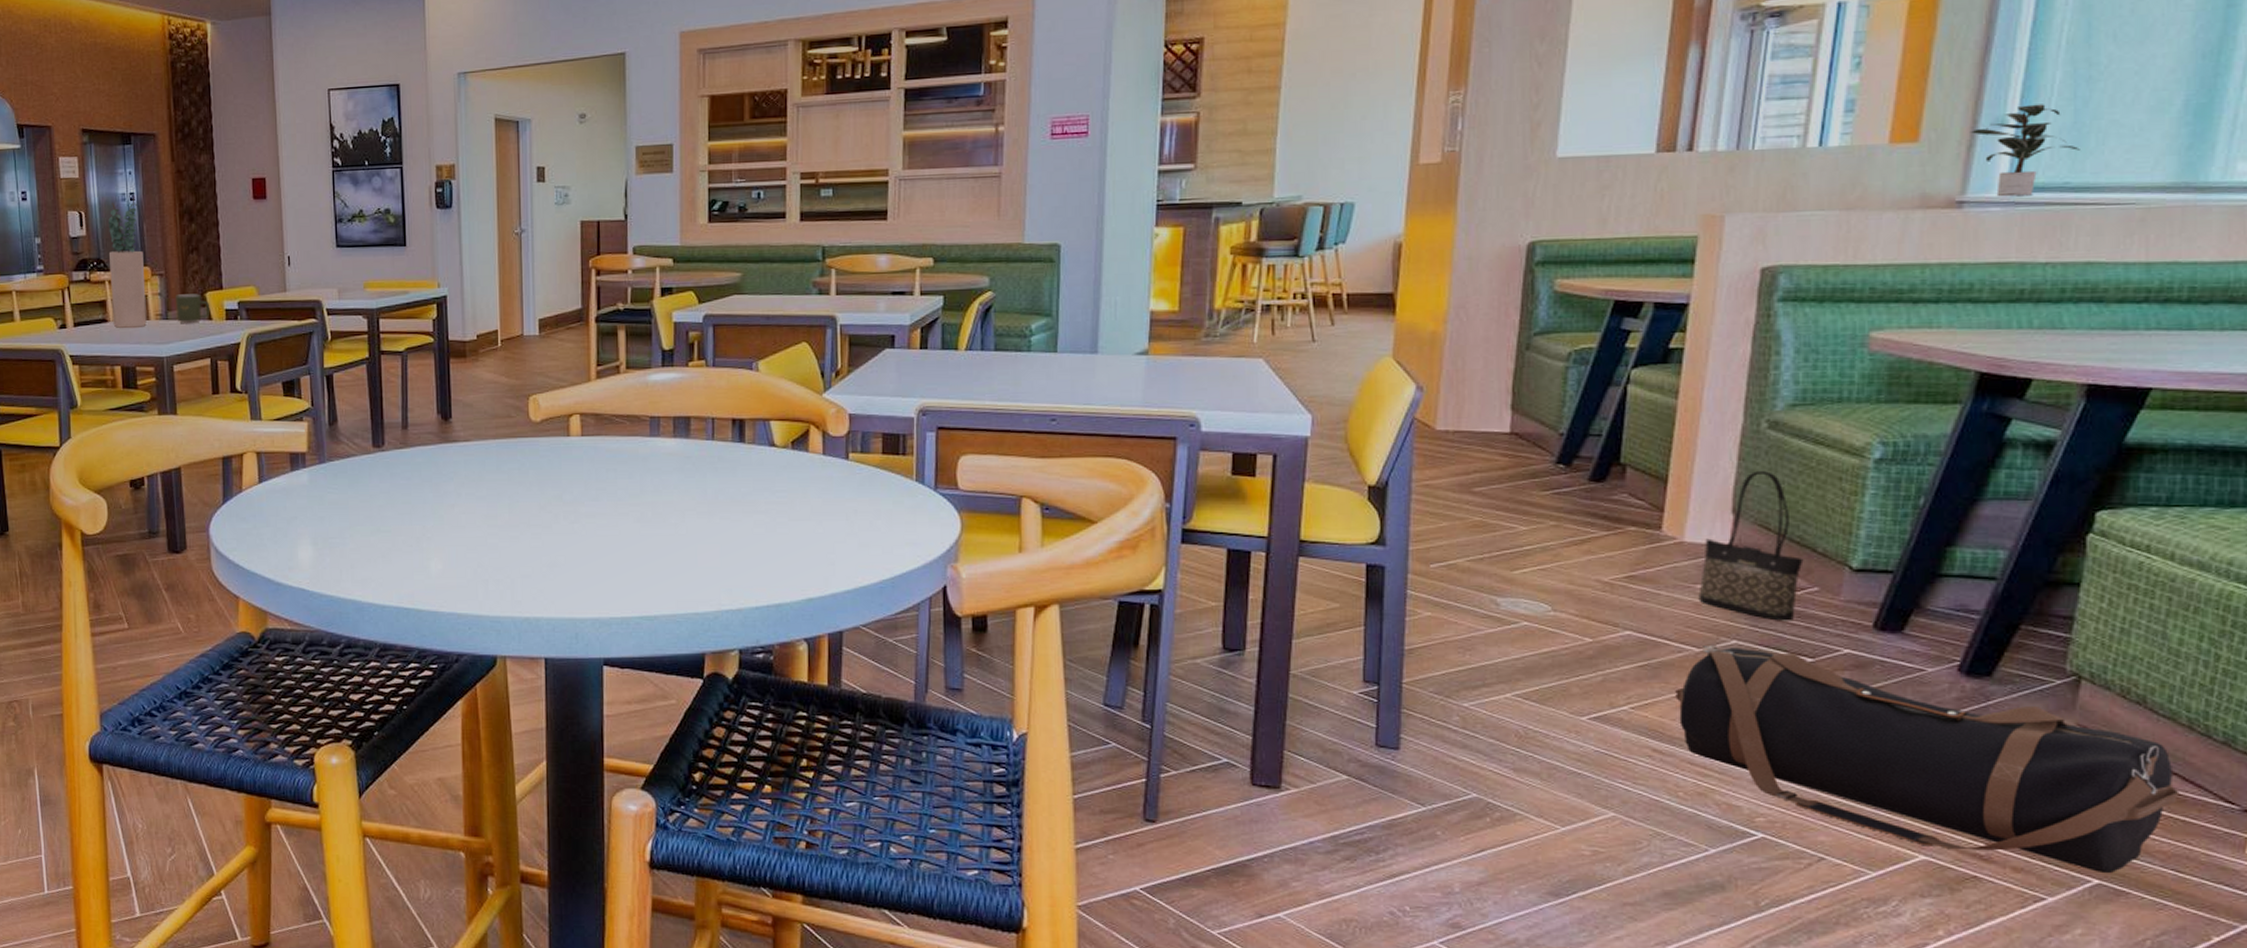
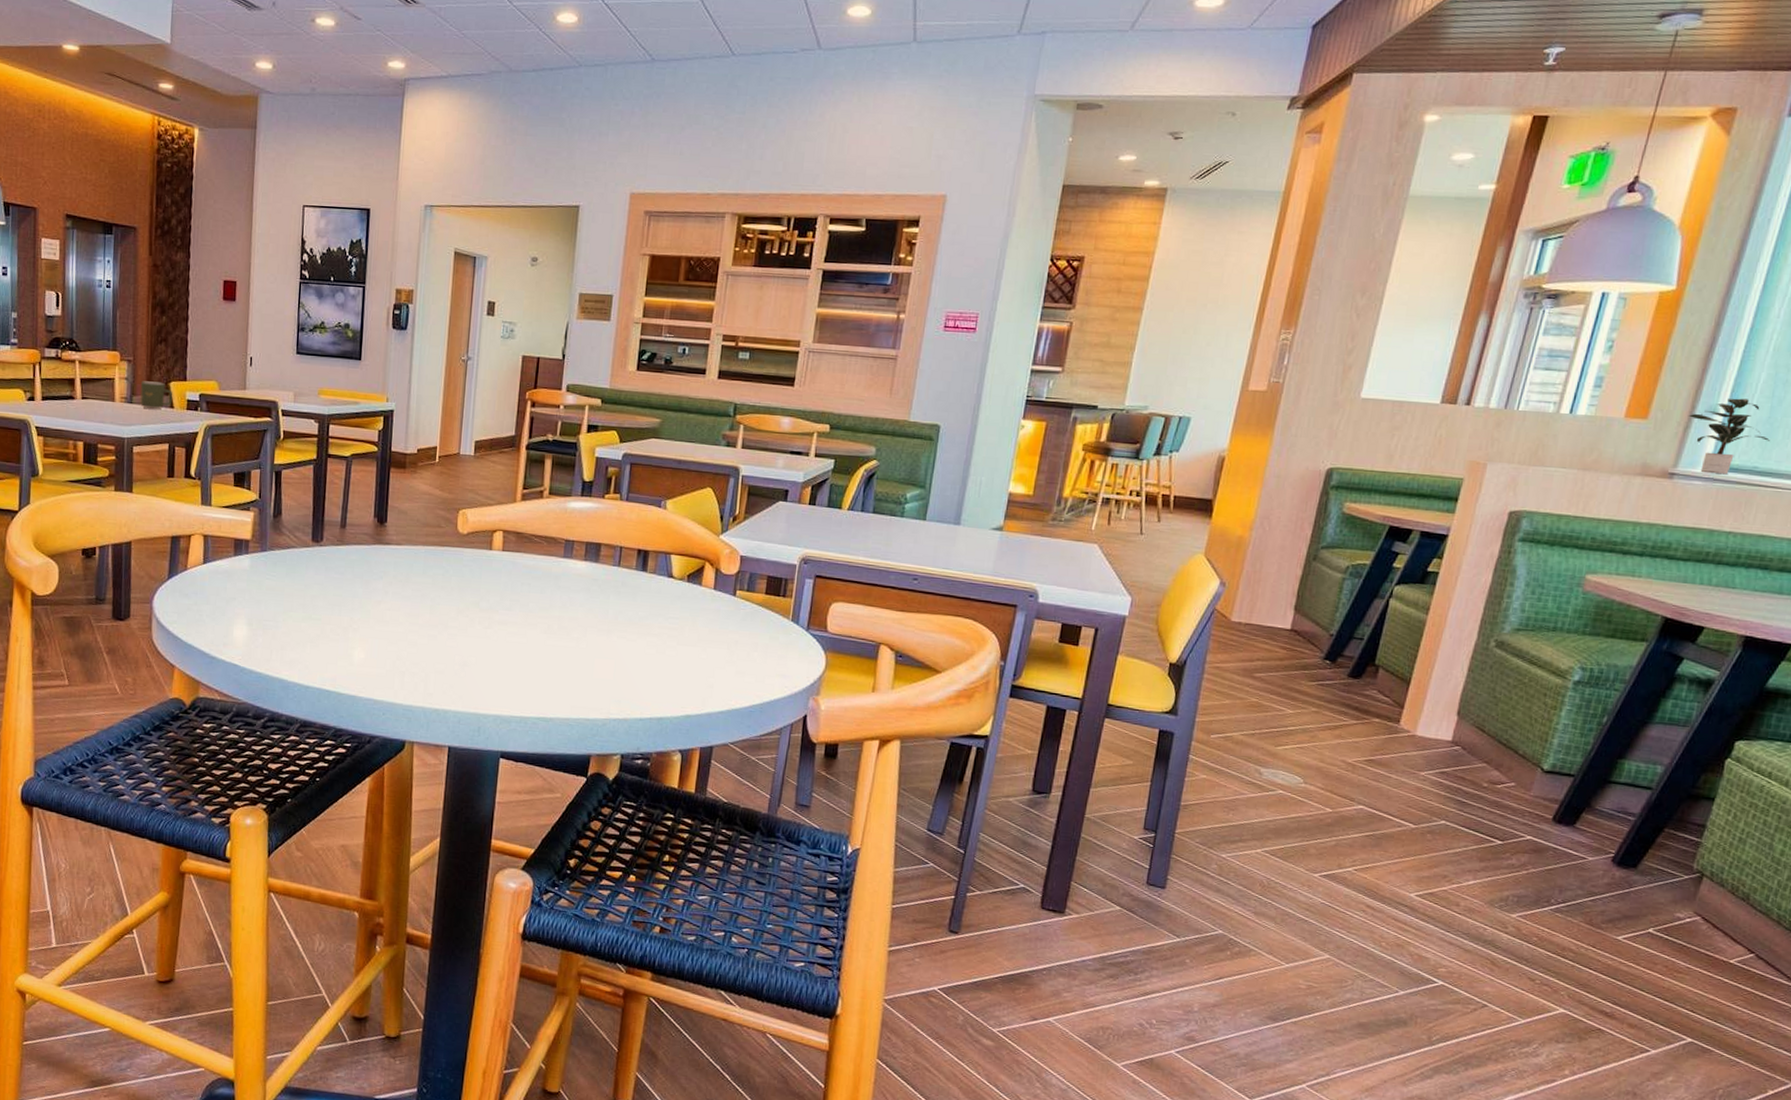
vase: present [108,197,147,328] -> none [79,284,114,408]
duffel bag: present [1675,644,2180,874] -> none [1391,822,1763,1035]
tote bag: present [1698,471,1804,621] -> none [1420,682,1507,809]

